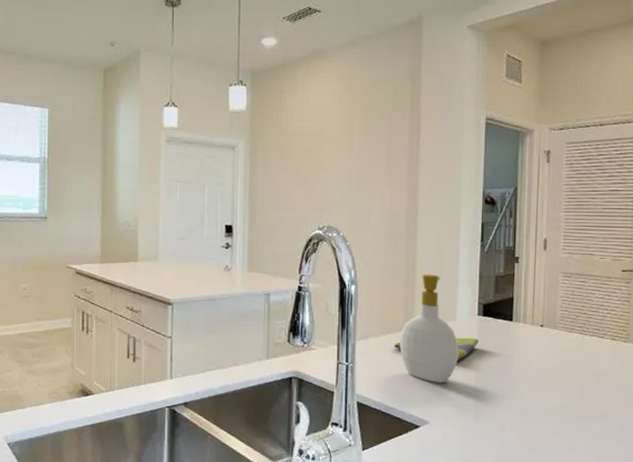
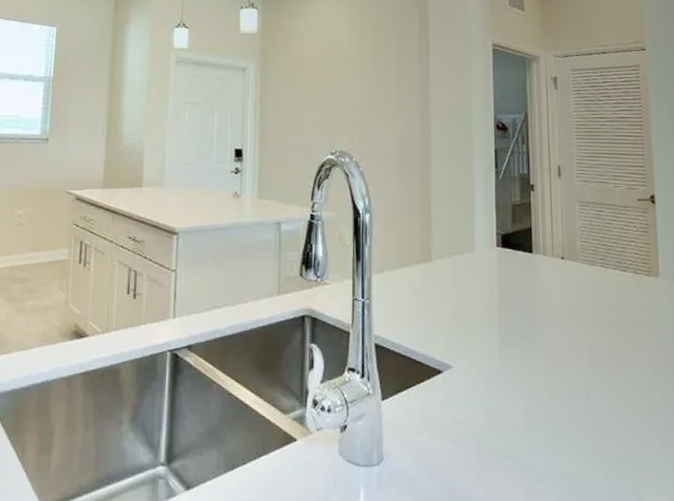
dish towel: present [394,337,479,360] -> none [412,270,499,296]
soap bottle: present [399,274,459,383] -> none [417,202,479,322]

